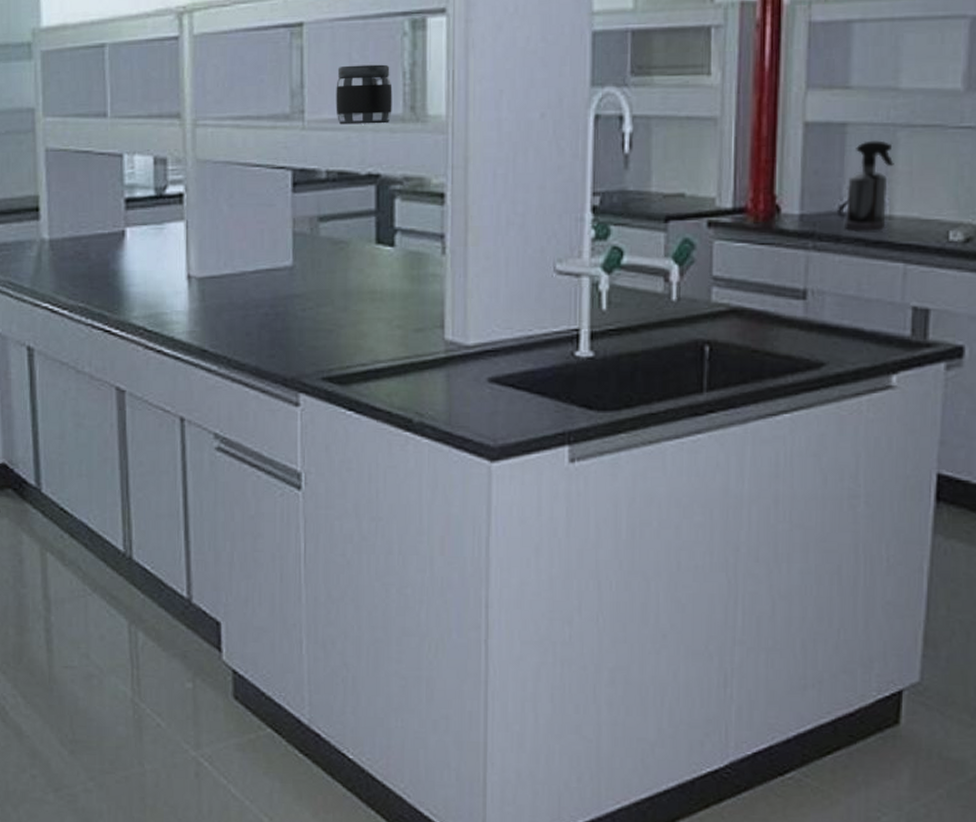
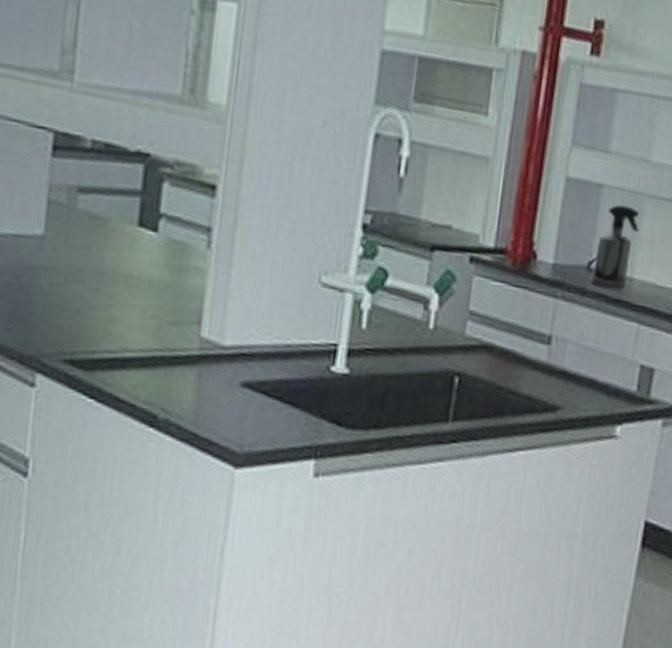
jar: present [336,64,392,125] -> none [109,31,173,102]

